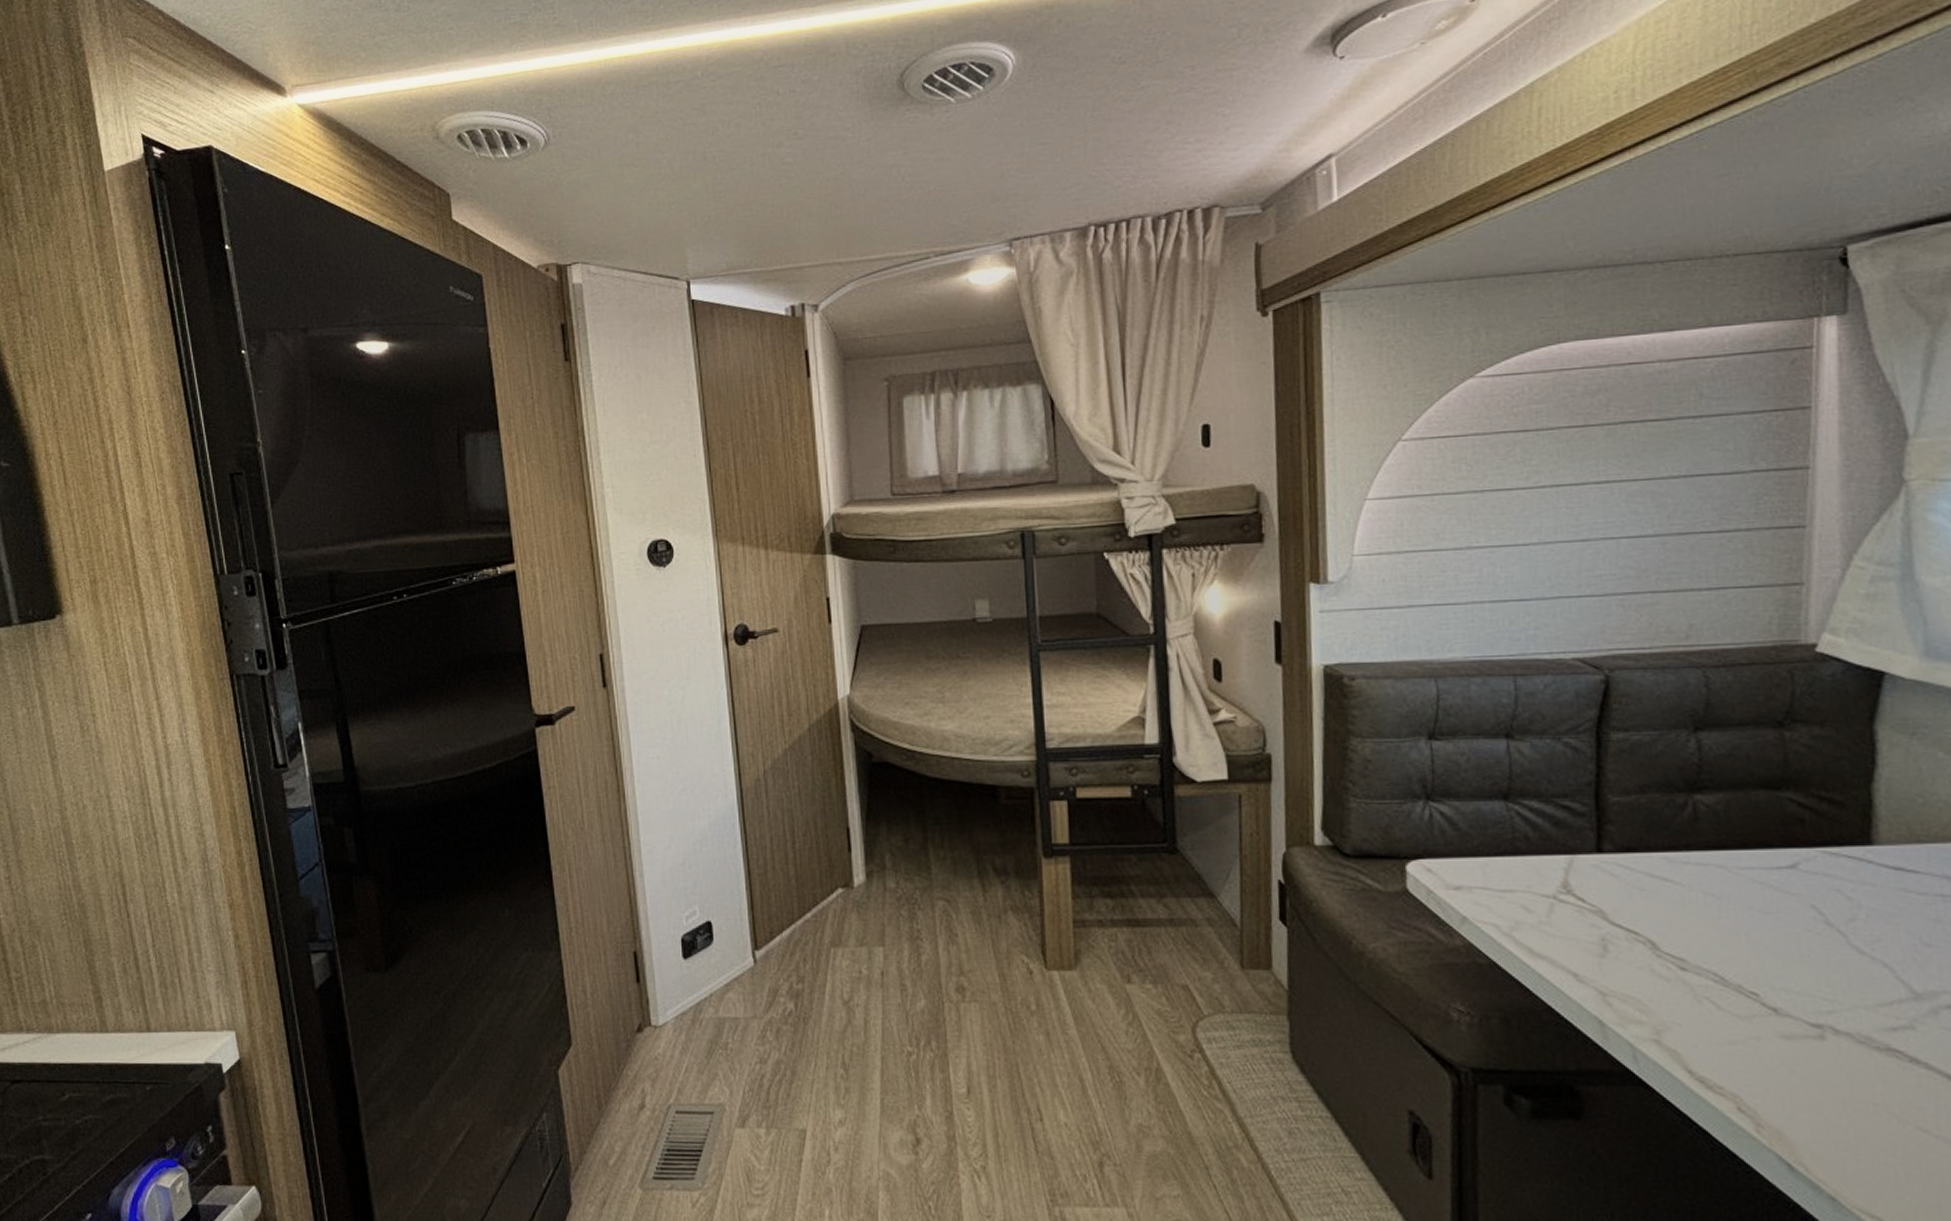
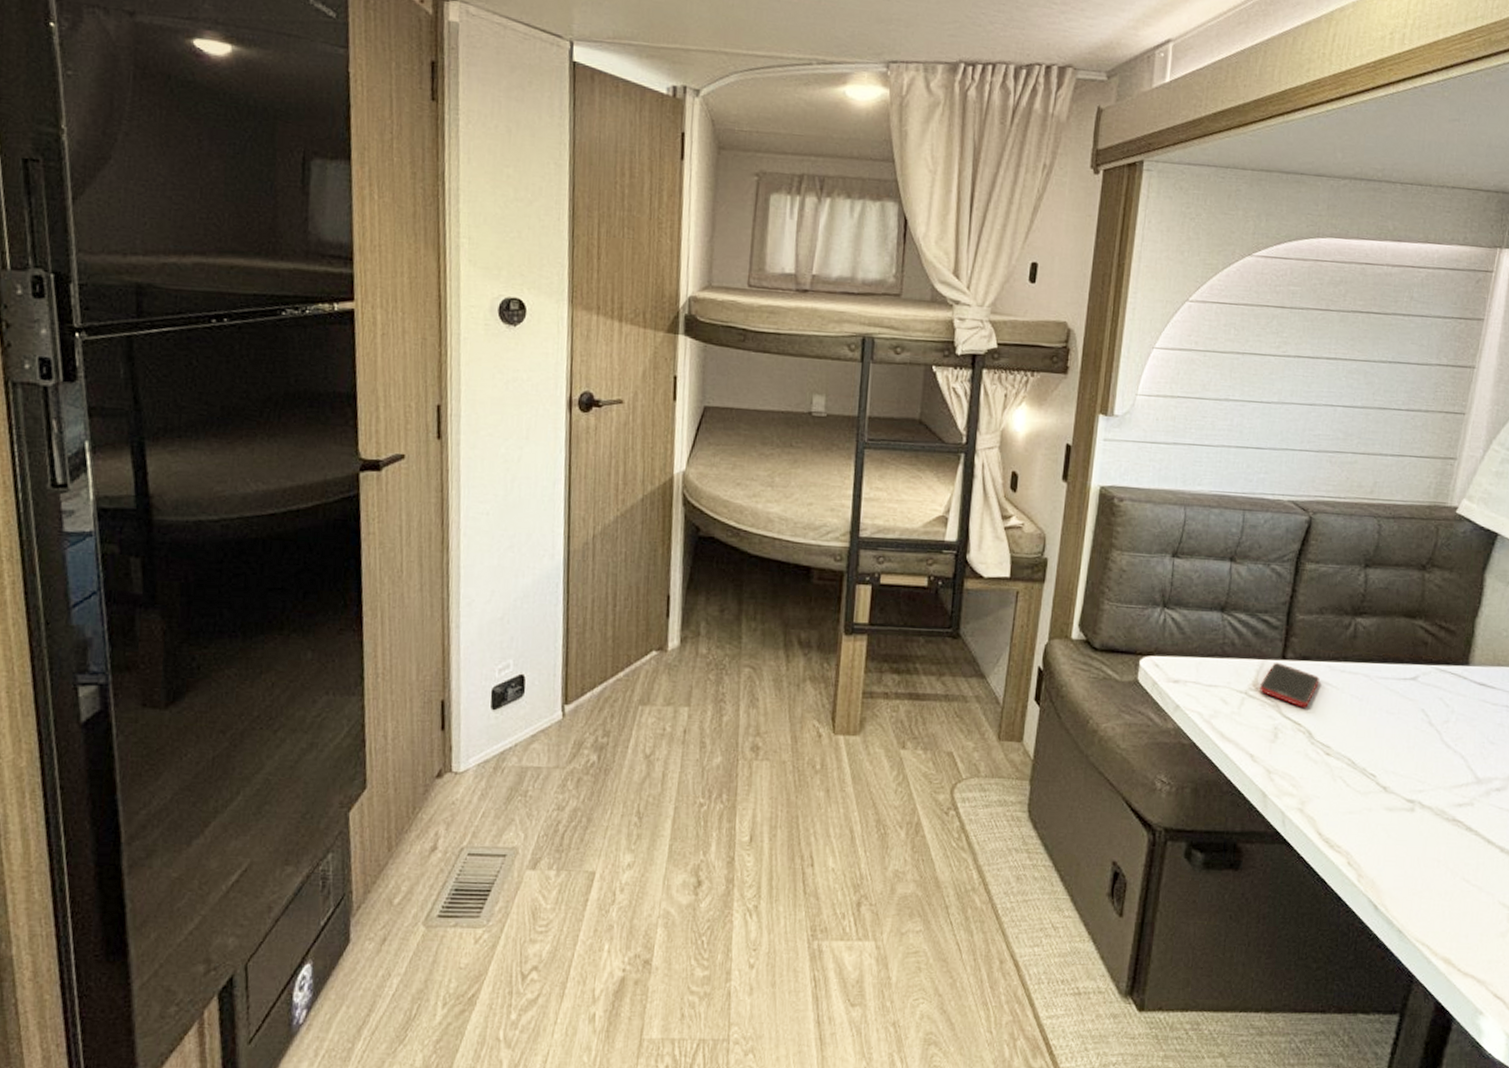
cell phone: none [1571,856,1655,912] -> present [1259,662,1320,708]

